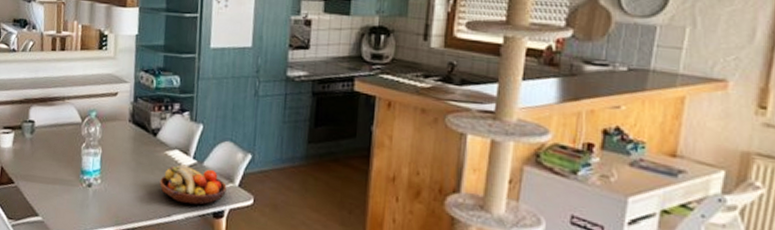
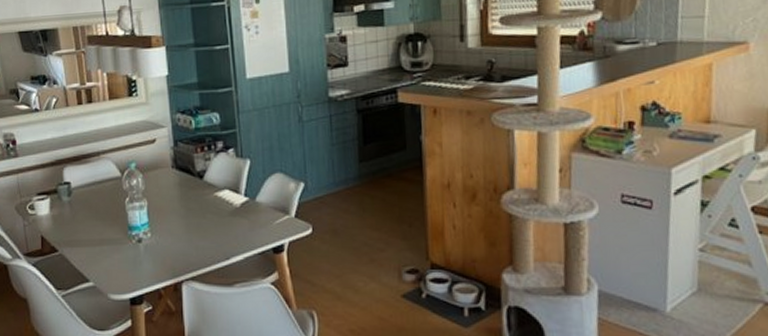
fruit bowl: present [159,164,227,206] -> none [213,203,283,244]

